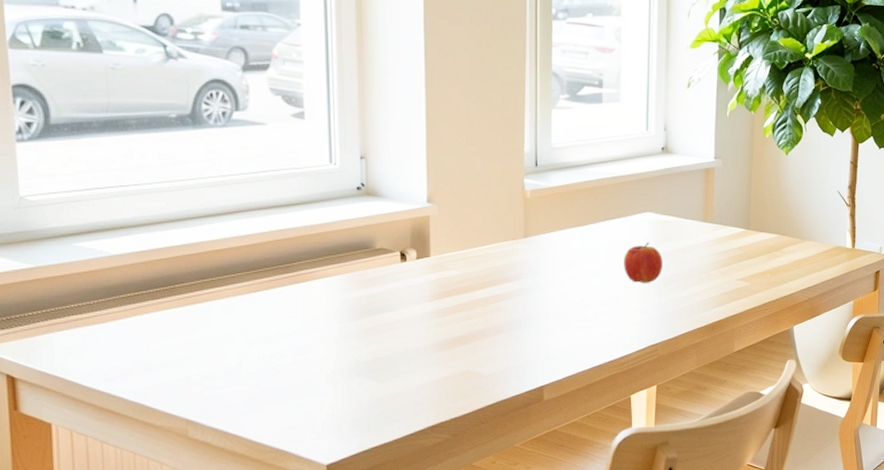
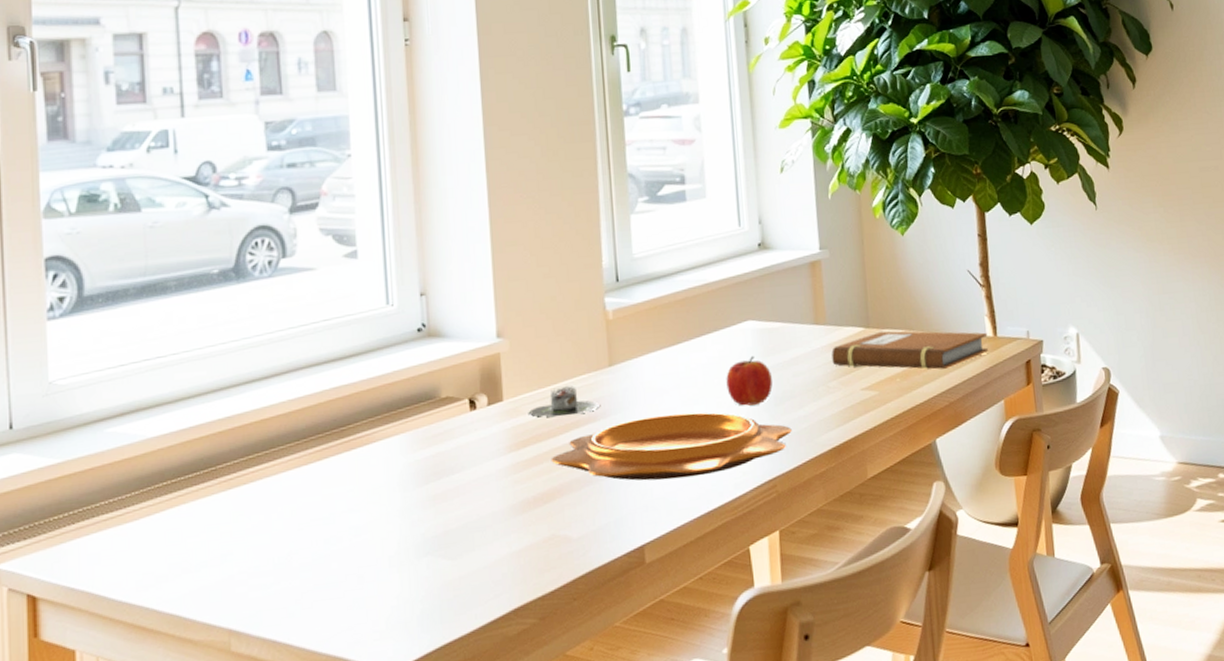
candle: none [453,250,514,275] -> present [529,386,600,417]
decorative bowl: none [469,283,675,336] -> present [551,412,792,481]
notebook: none [715,233,847,270] -> present [831,330,988,370]

